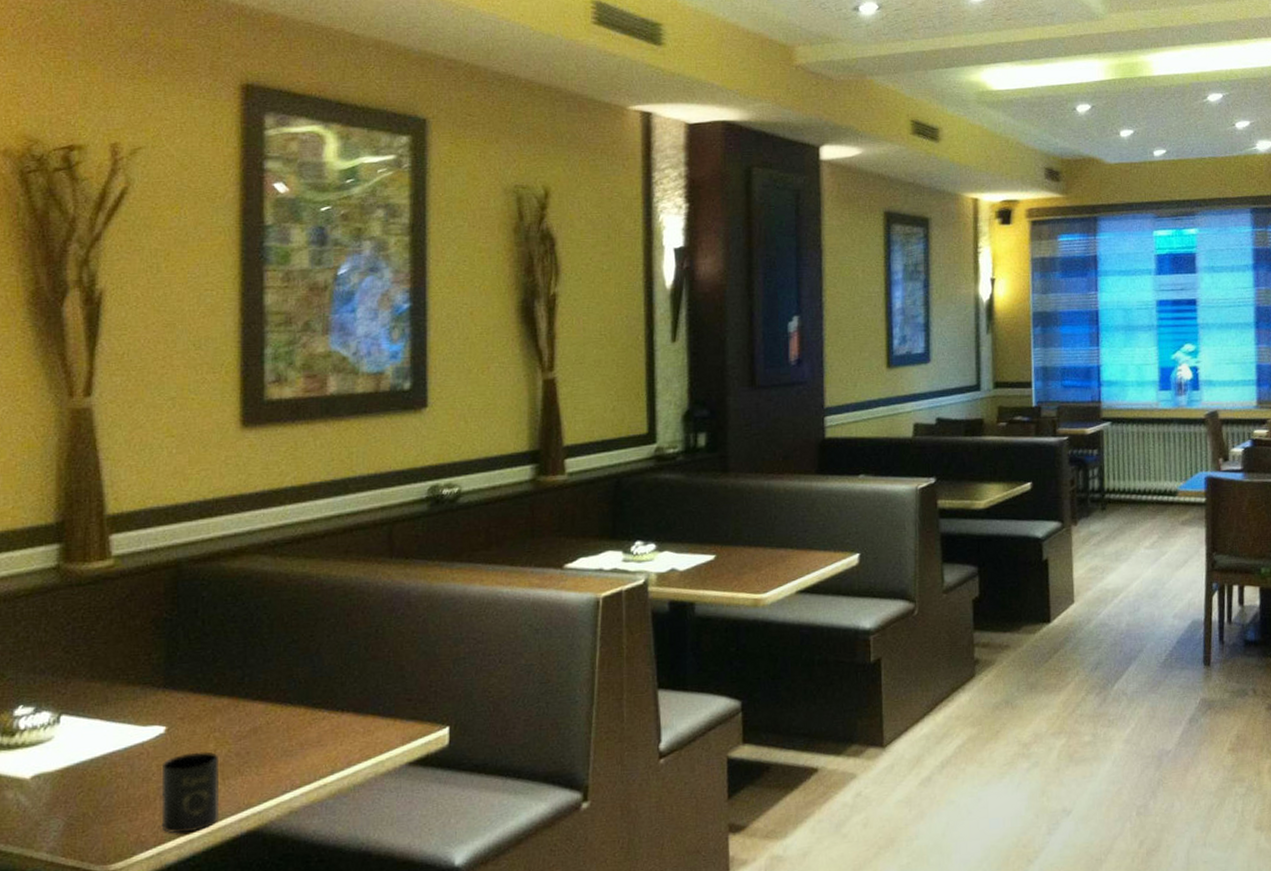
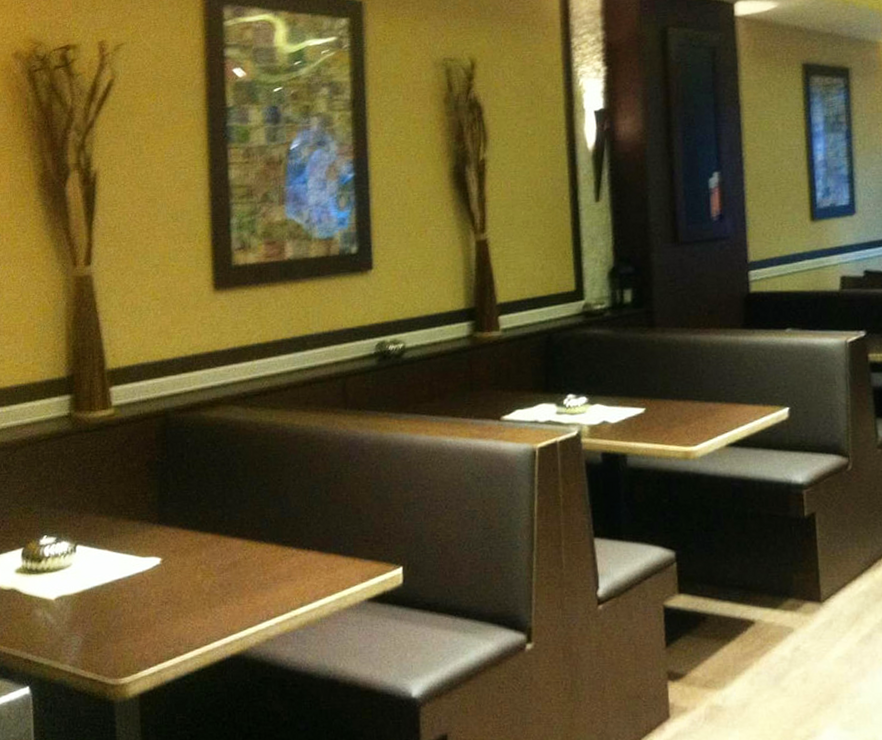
mug: present [161,751,219,834] -> none [159,582,207,654]

